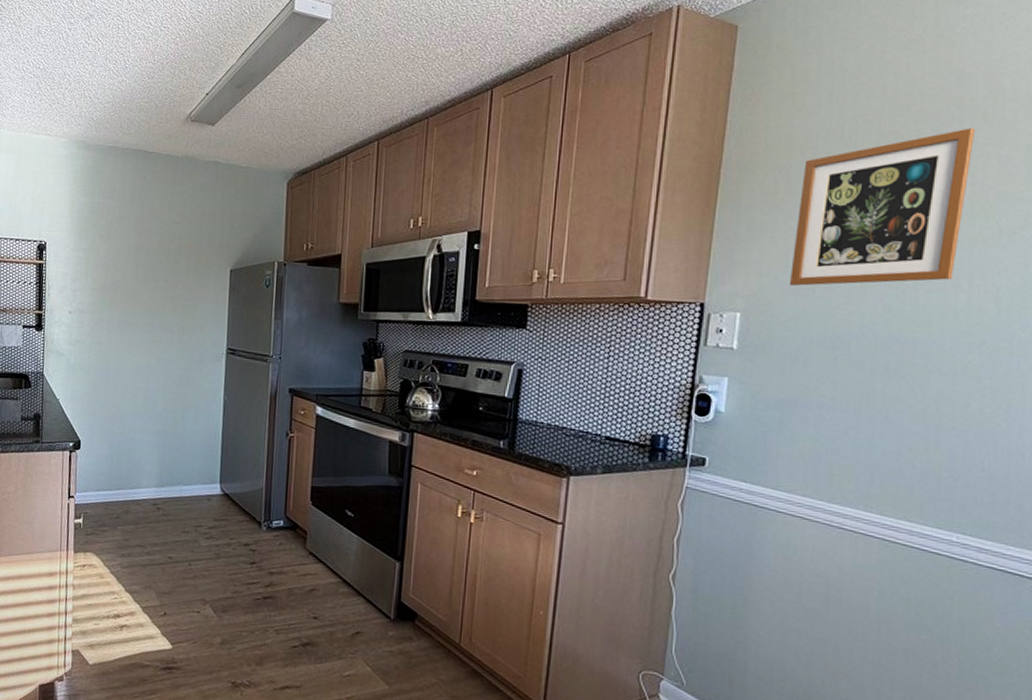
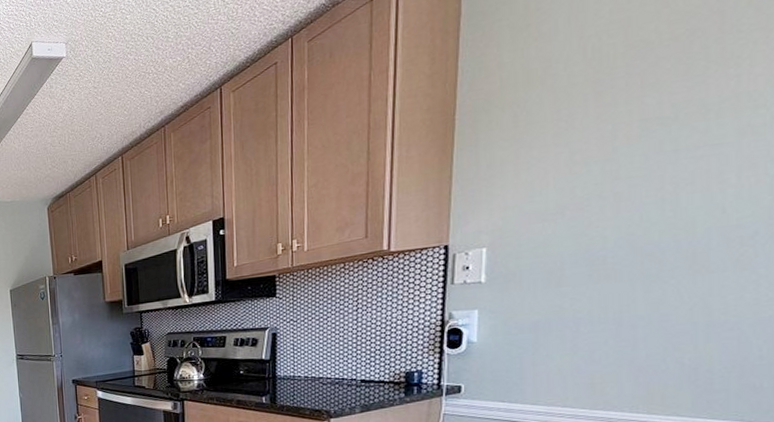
picture frame: present [790,128,976,286] -> none [536,16,739,213]

